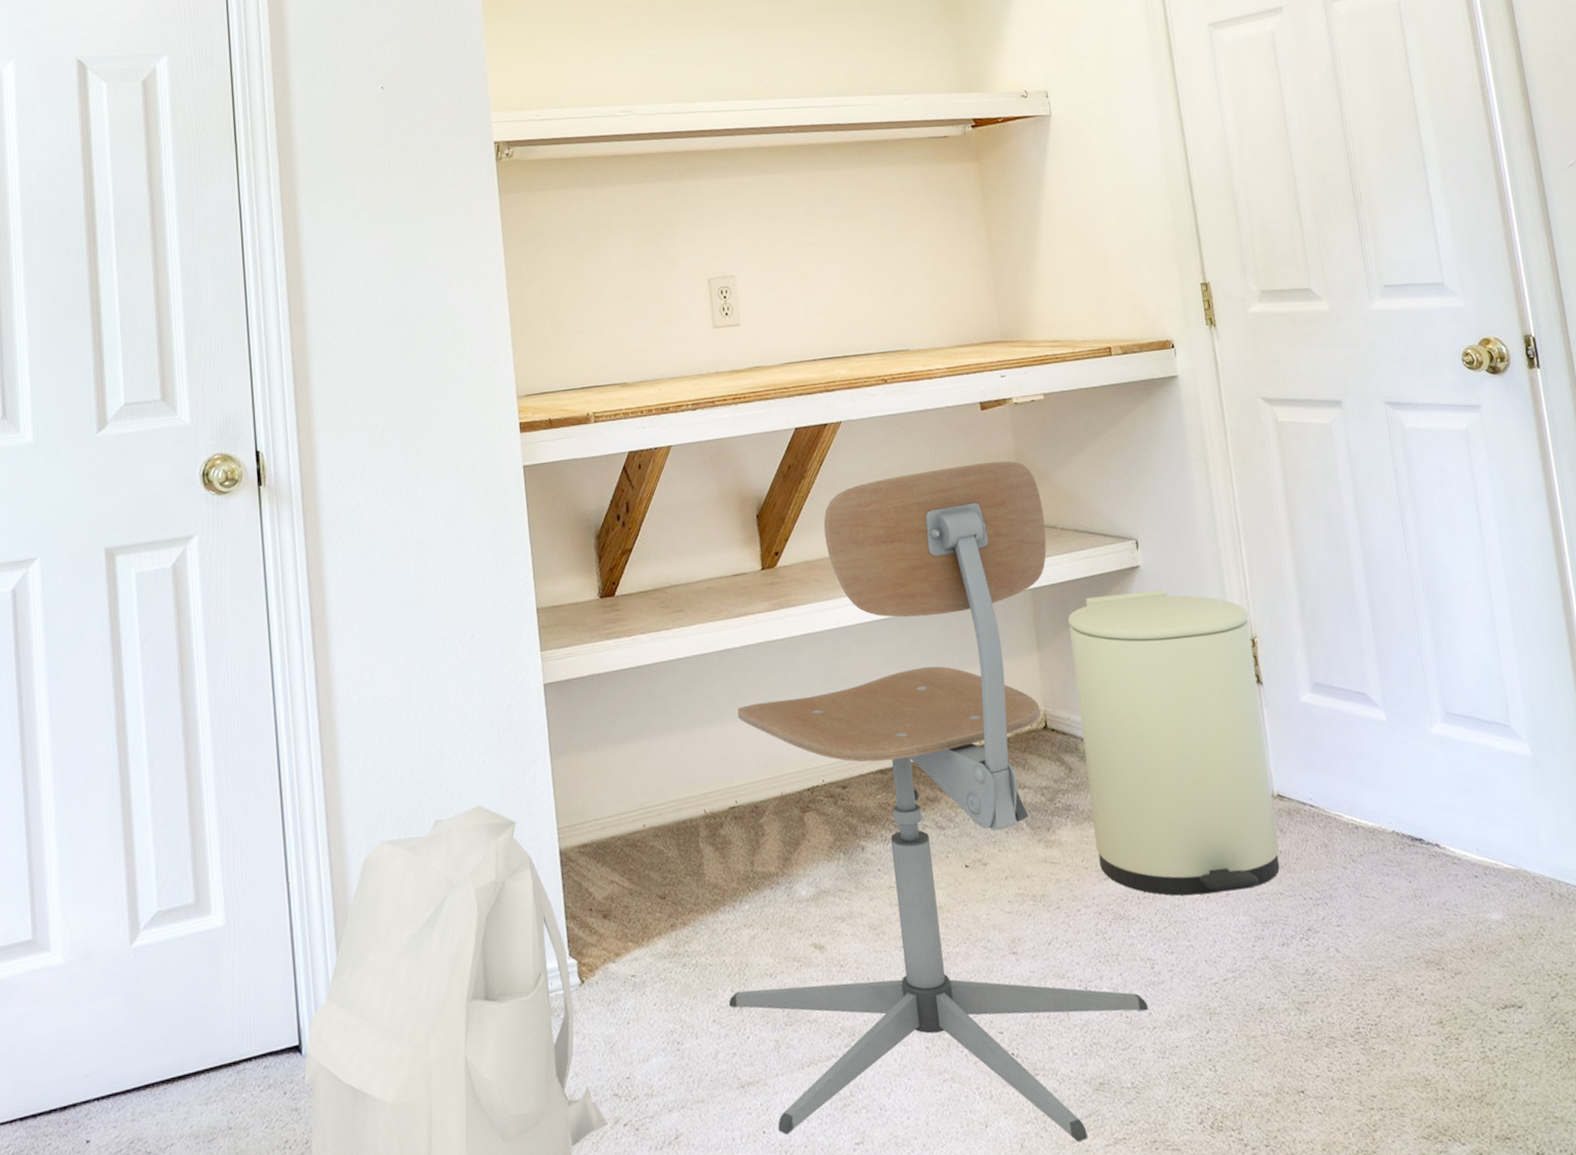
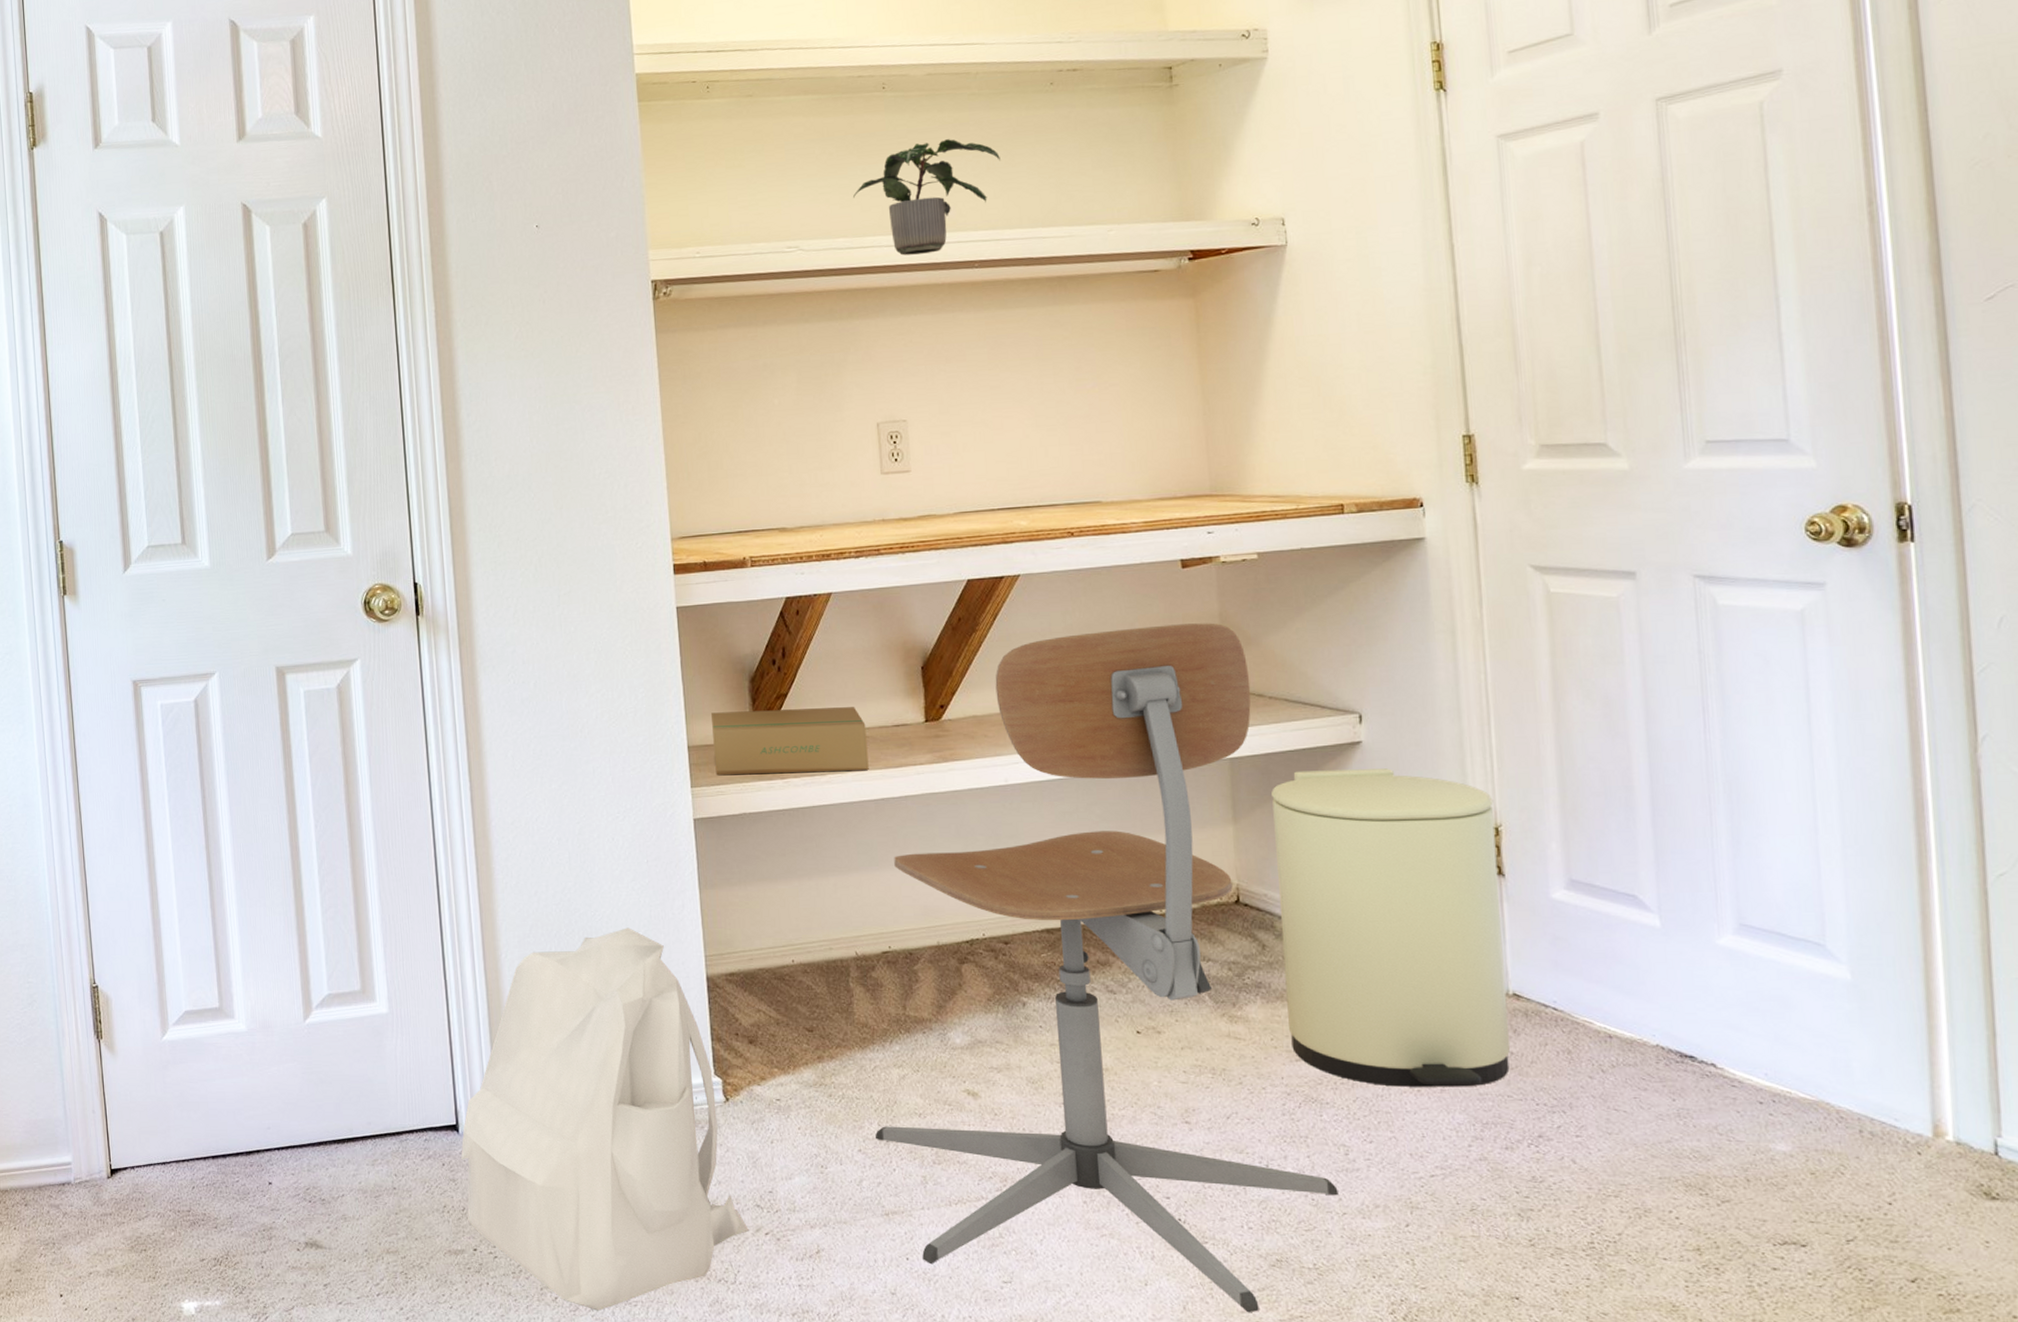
box: none [559,558,711,636] -> present [711,707,869,775]
potted plant: none [680,14,809,121] -> present [853,139,1000,256]

